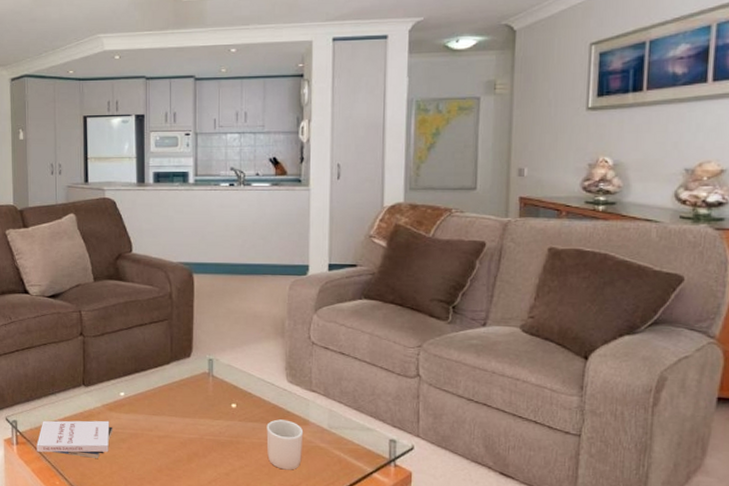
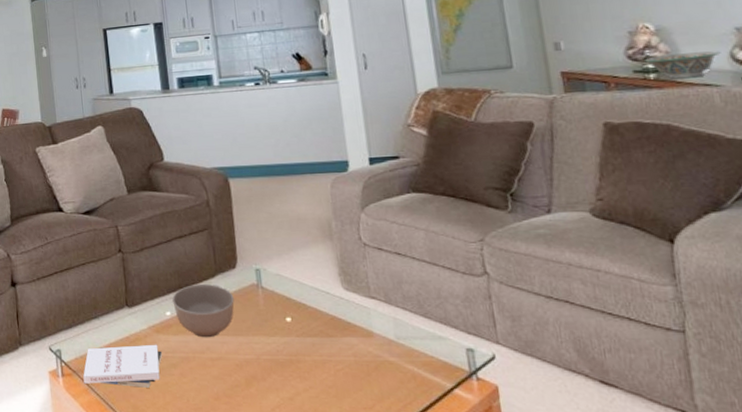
bowl: none [127,369,185,418] -> present [172,284,235,338]
mug: present [266,419,304,470] -> none [327,332,372,391]
decorative bowl: none [598,189,667,213] -> present [645,51,721,79]

